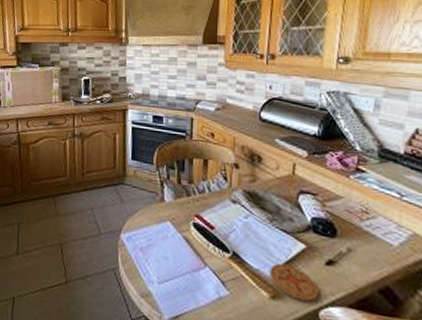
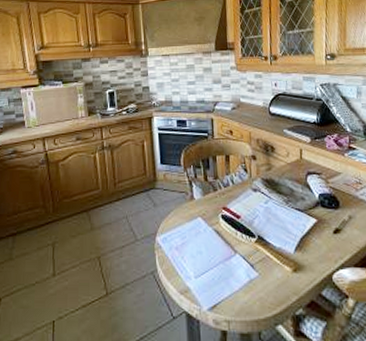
coaster: present [270,263,318,302] -> none [290,239,331,269]

